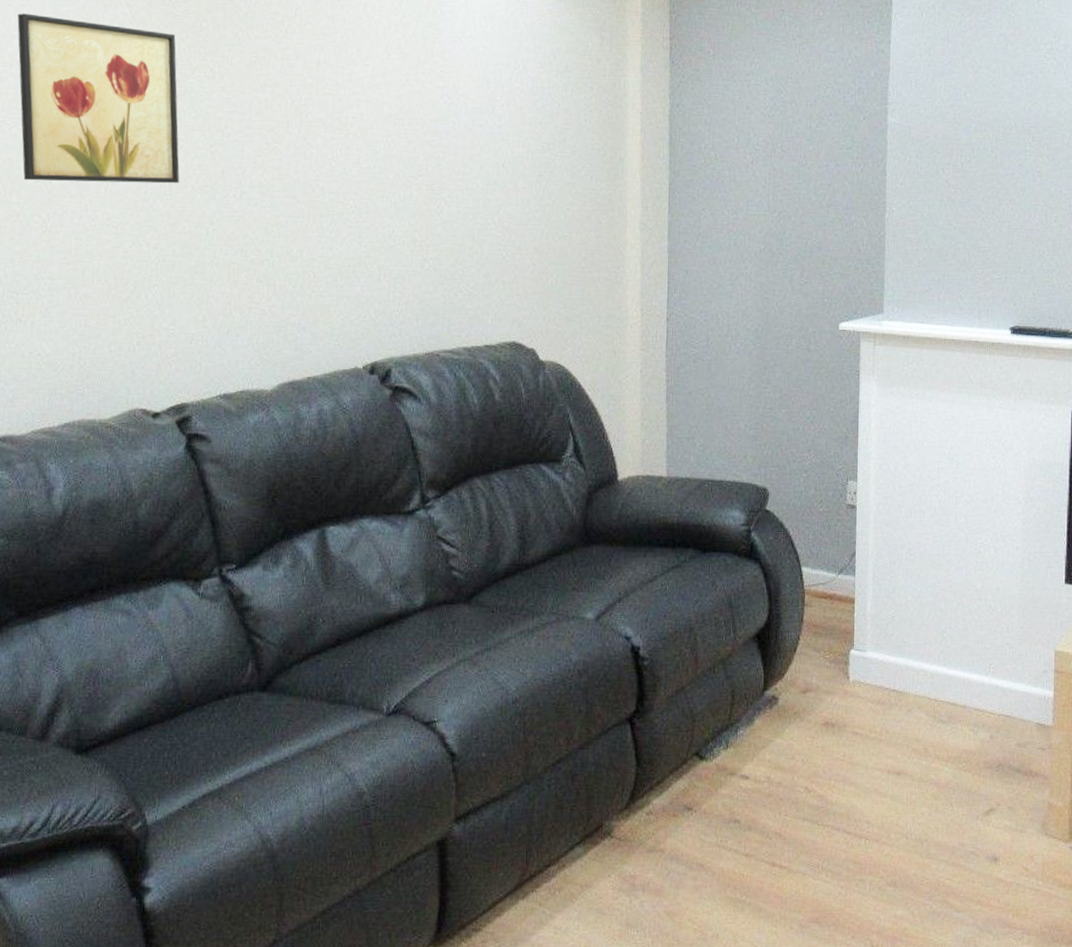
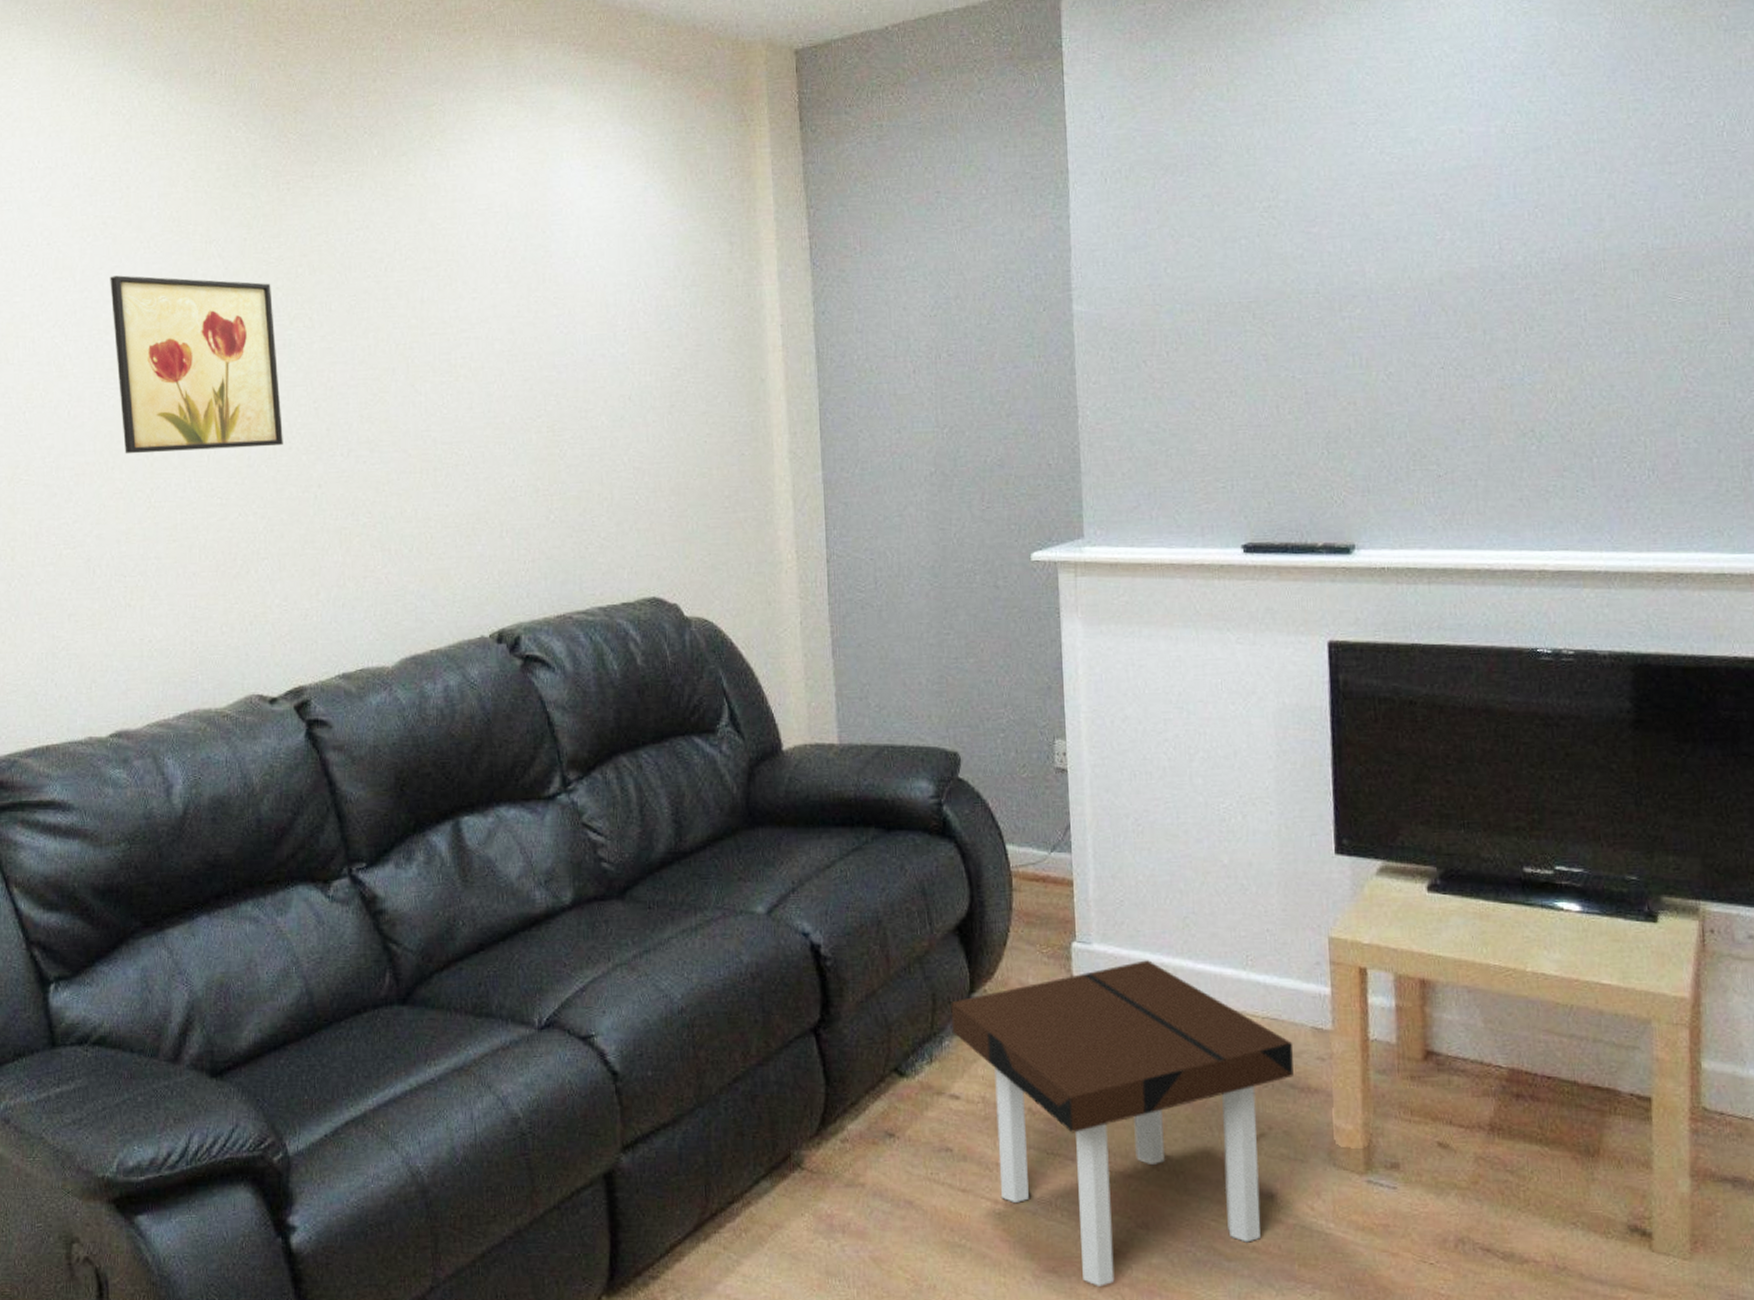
side table: none [746,666,1021,934] -> present [950,960,1294,1286]

